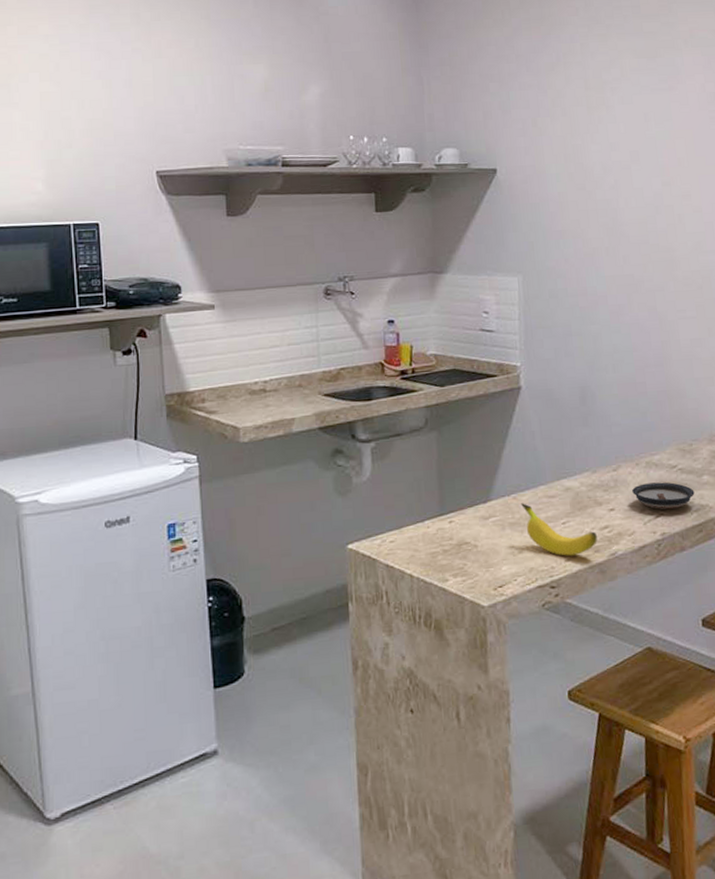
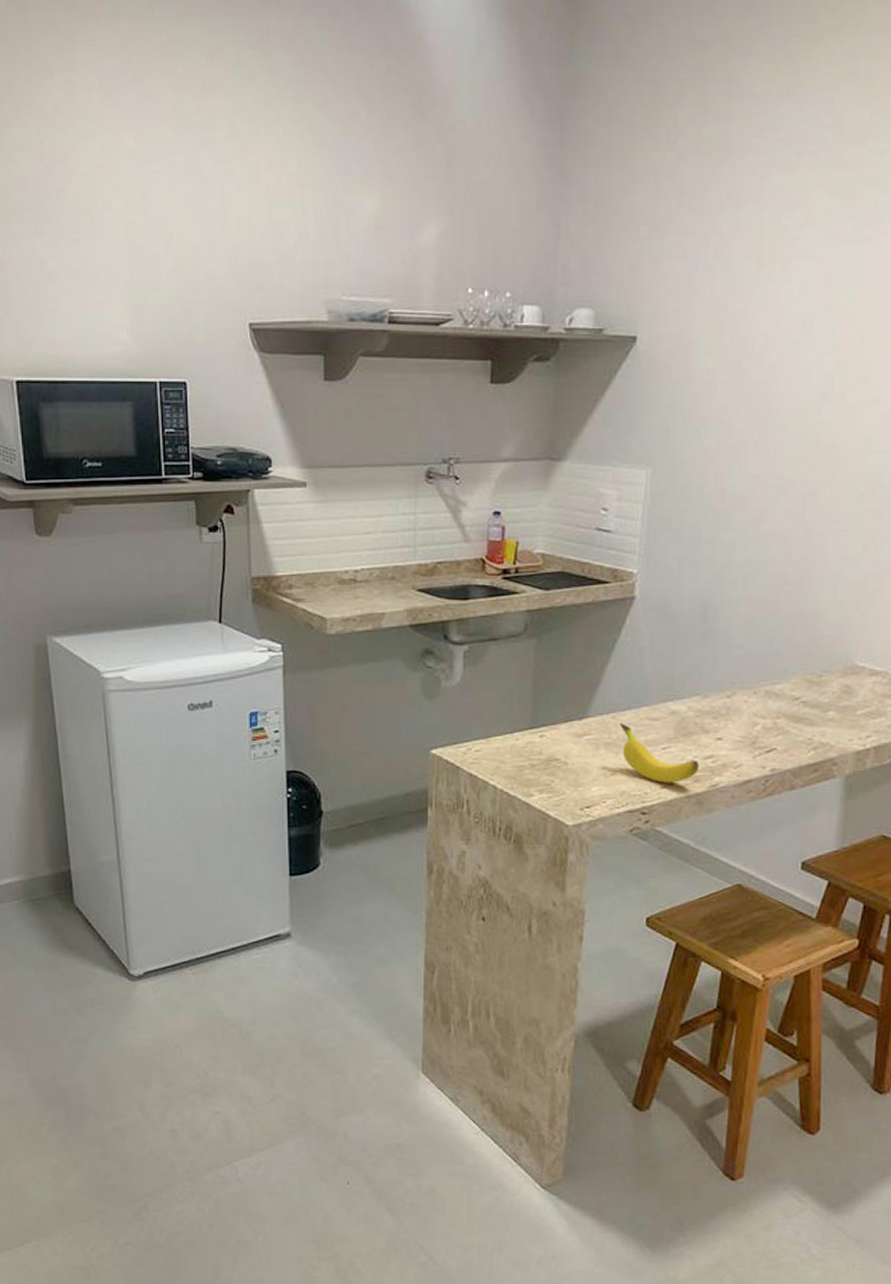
saucer: present [632,482,695,510] -> none [745,714,816,745]

